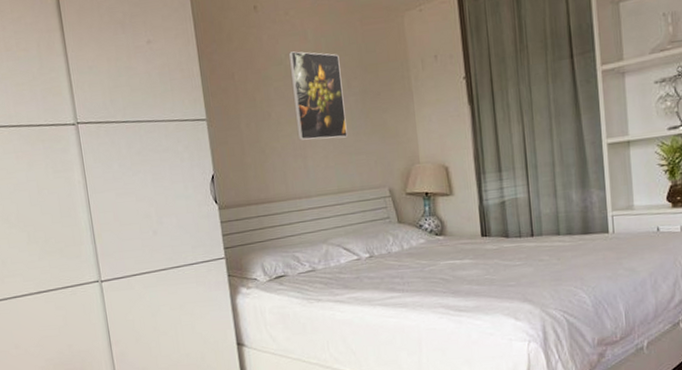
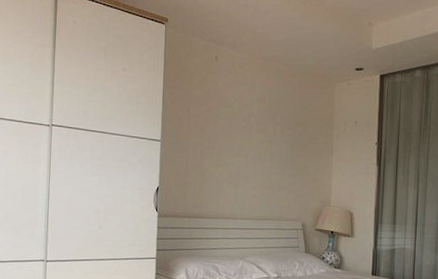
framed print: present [288,51,348,141] -> none [233,98,278,175]

